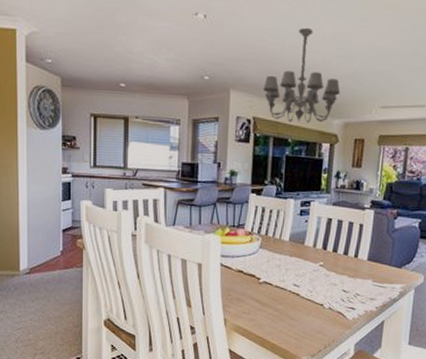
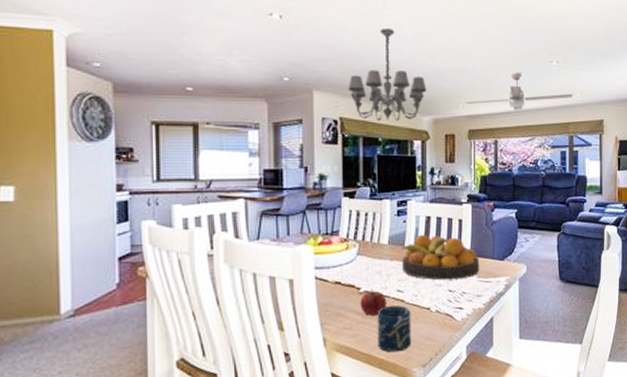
apple: none [259,281,283,305] -> present [360,289,387,316]
cup: none [272,298,305,340] -> present [377,305,412,353]
fruit bowl: none [300,235,377,282] -> present [401,234,480,280]

